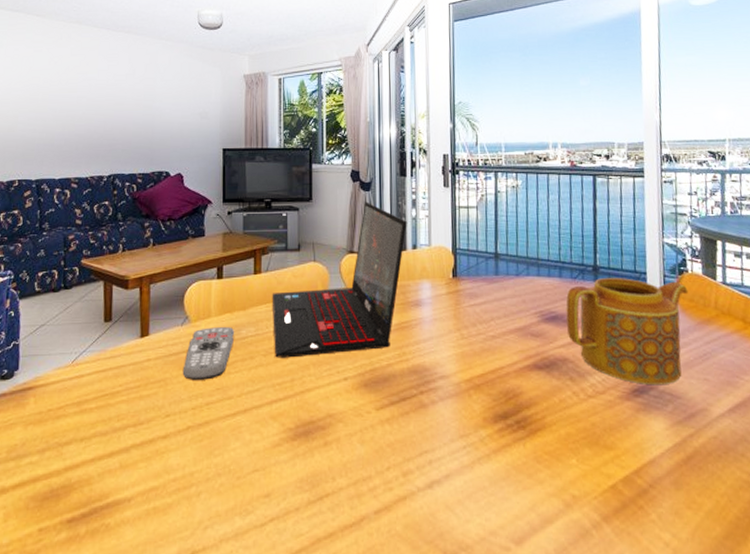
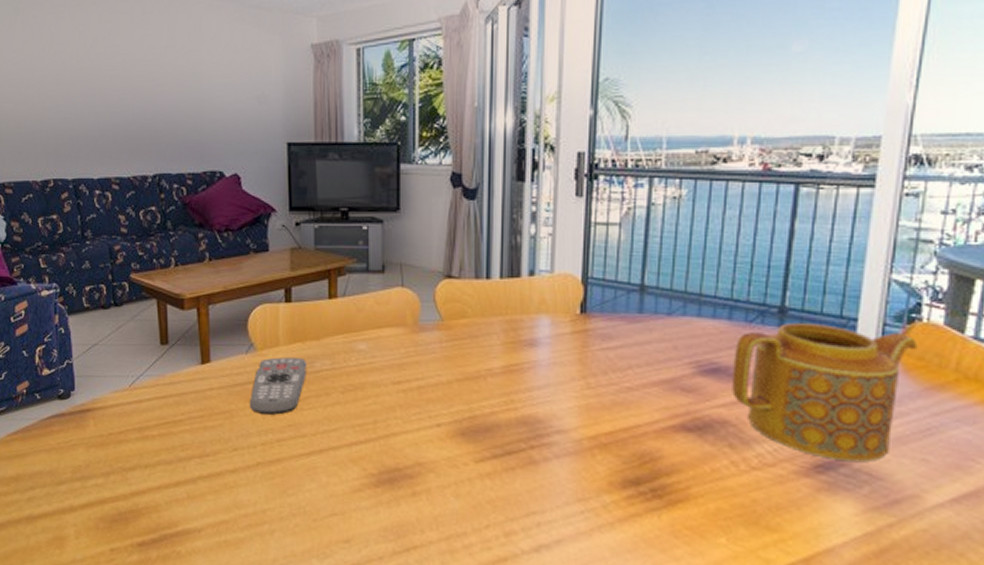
laptop: present [272,201,407,358] -> none [350,213,523,397]

